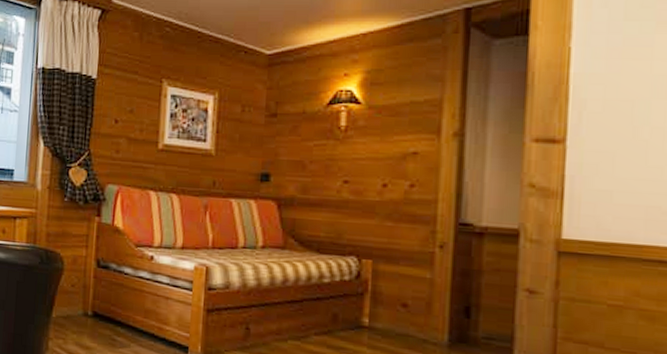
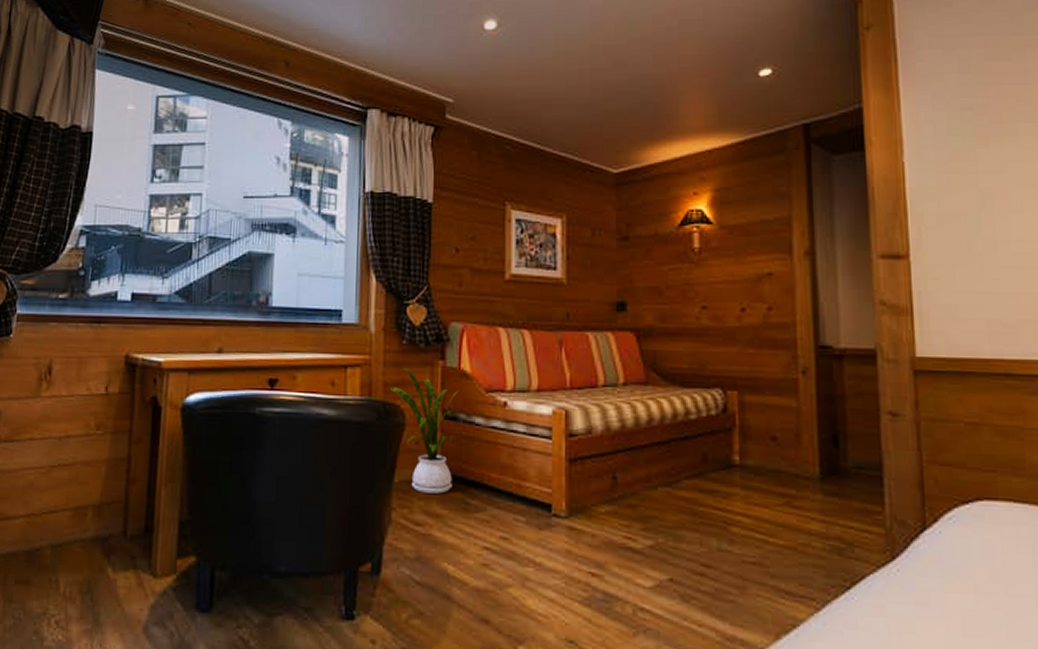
house plant: none [51,222,113,330] -> present [389,368,460,494]

